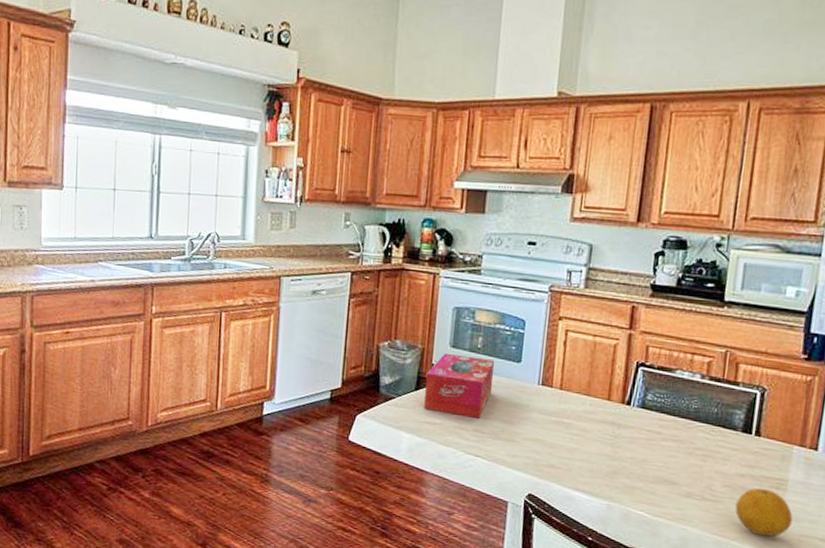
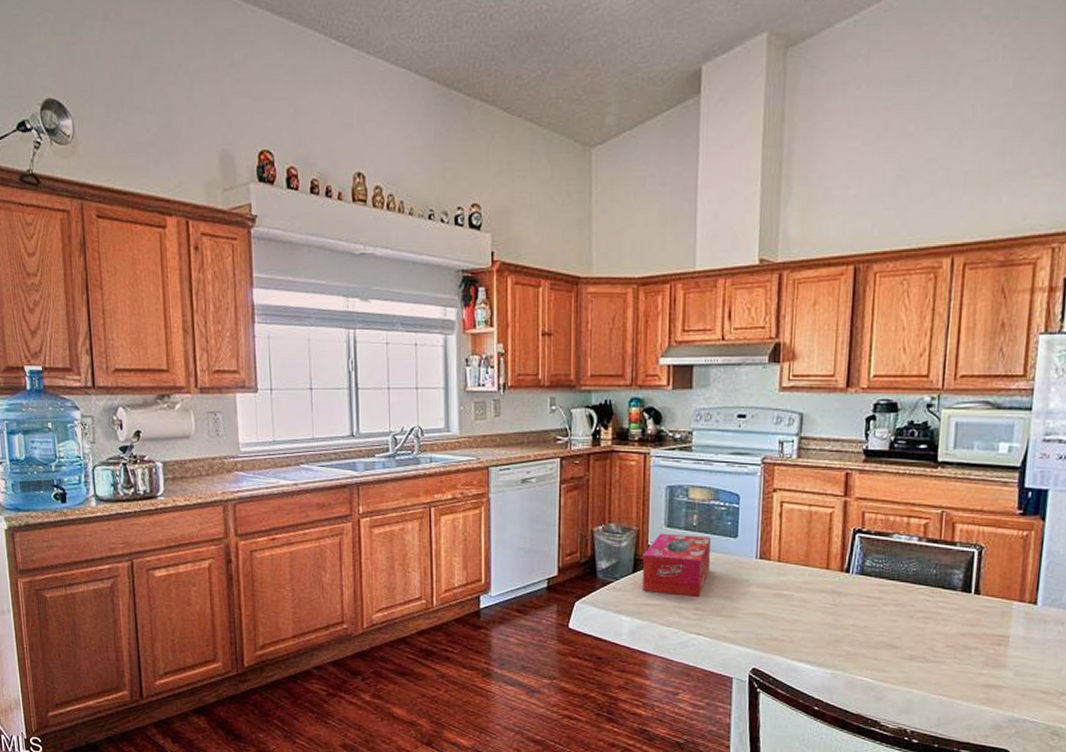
fruit: present [735,488,793,537] -> none [958,645,1016,693]

